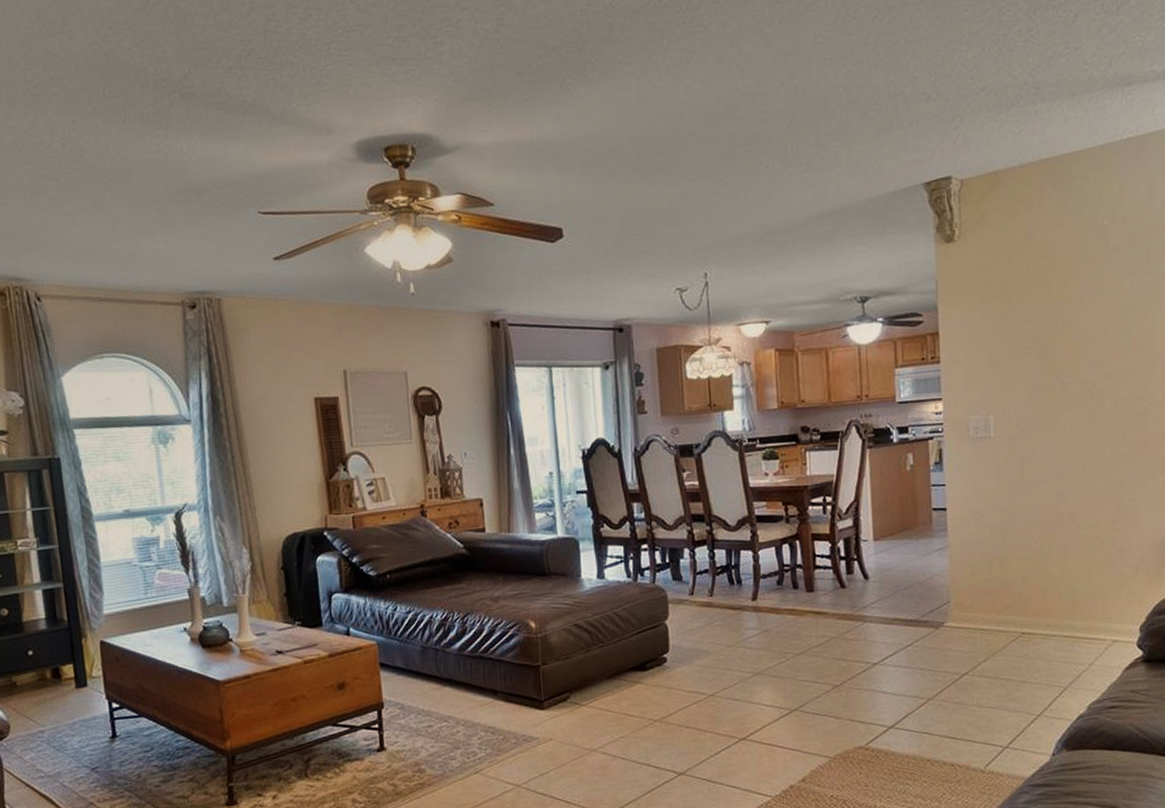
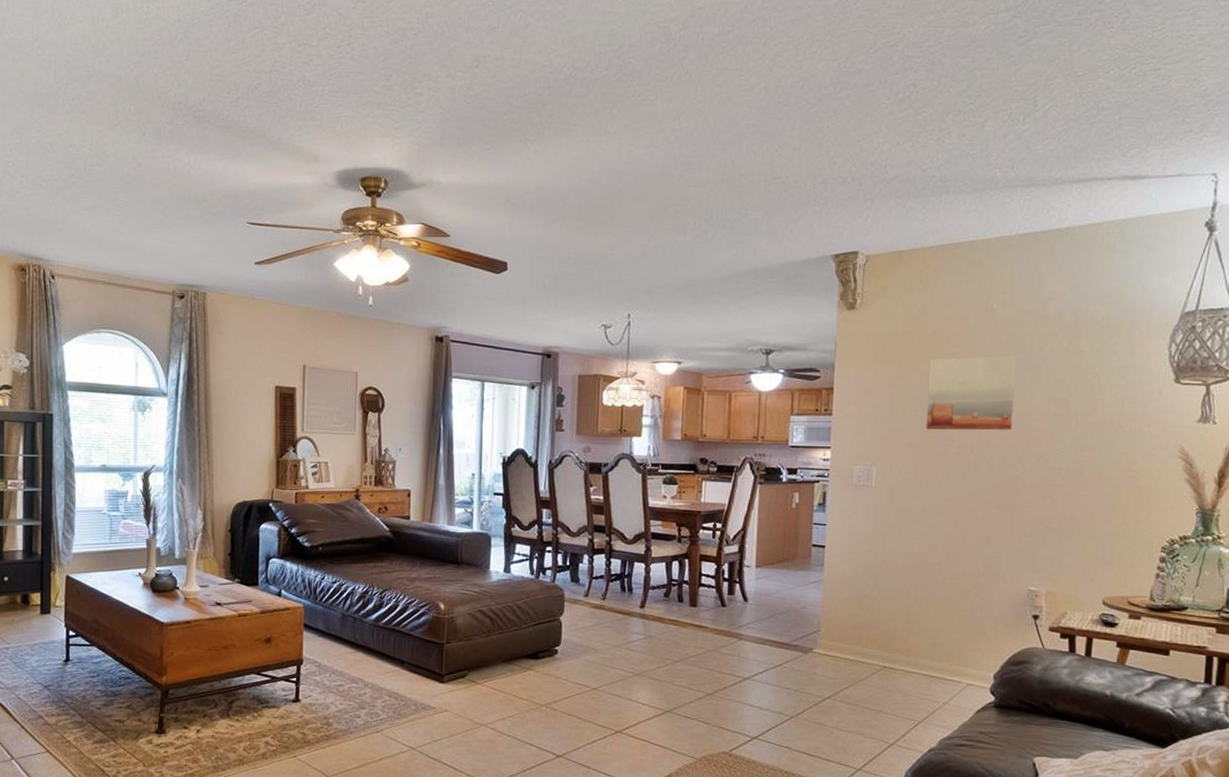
wall art: none [1040,274,1135,368] -> present [926,355,1016,431]

